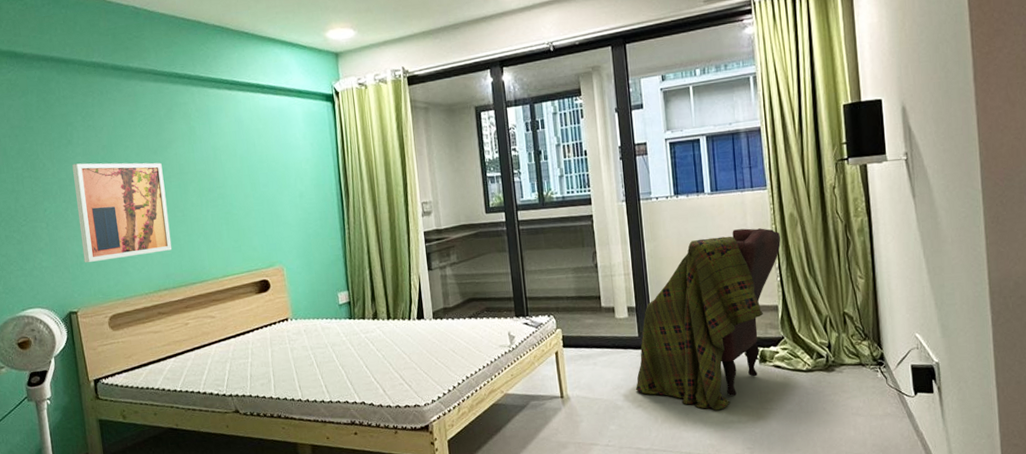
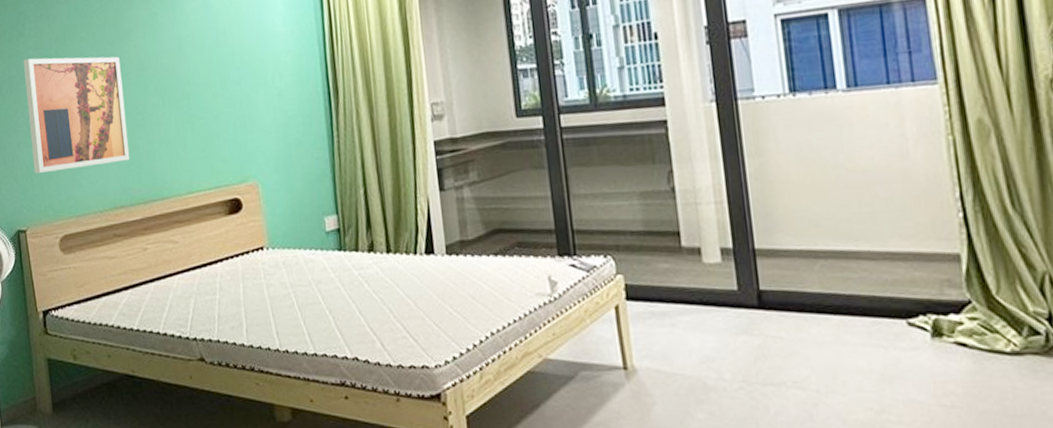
tartan: present [635,228,781,411] -> none [734,140,963,403]

